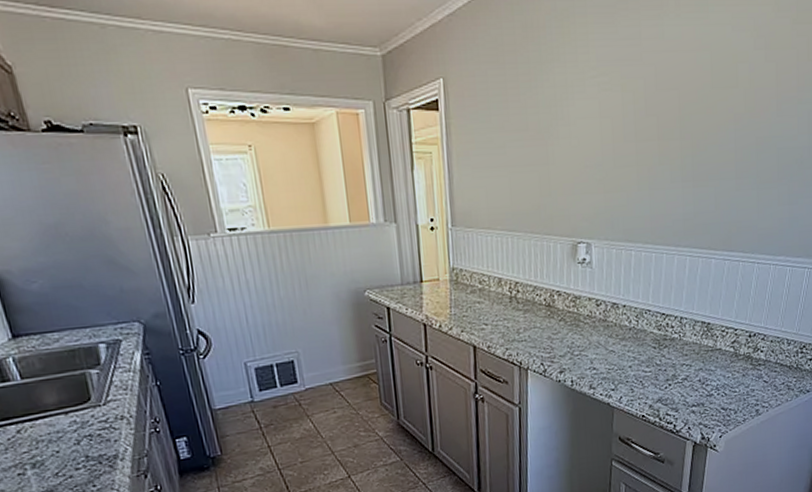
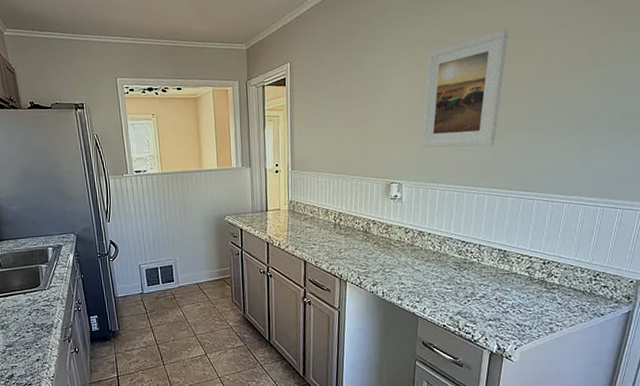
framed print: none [612,50,712,198] -> present [421,30,509,148]

